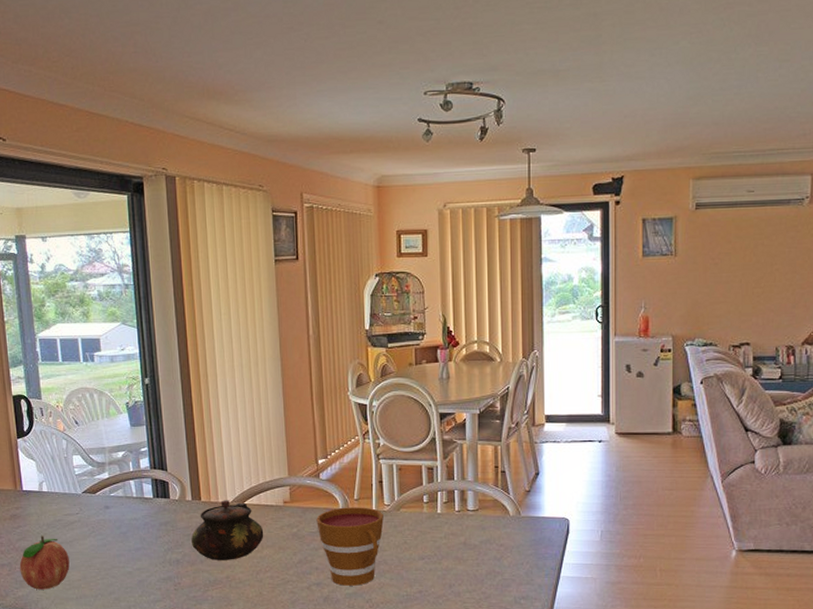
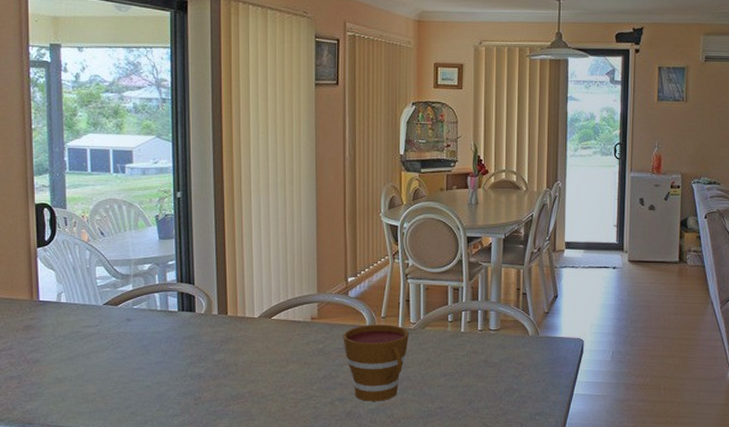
fruit: present [19,536,70,590] -> none [30,347,85,403]
teapot: present [191,500,264,560] -> none [215,315,290,375]

